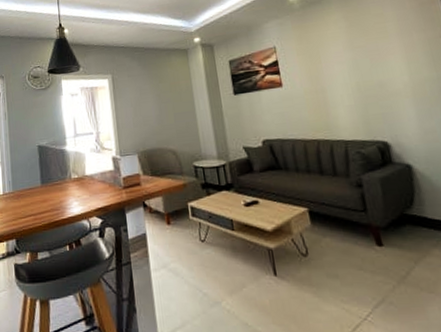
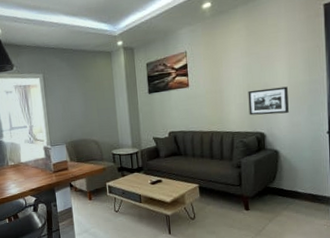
picture frame: none [358,84,417,120] -> present [248,86,289,116]

